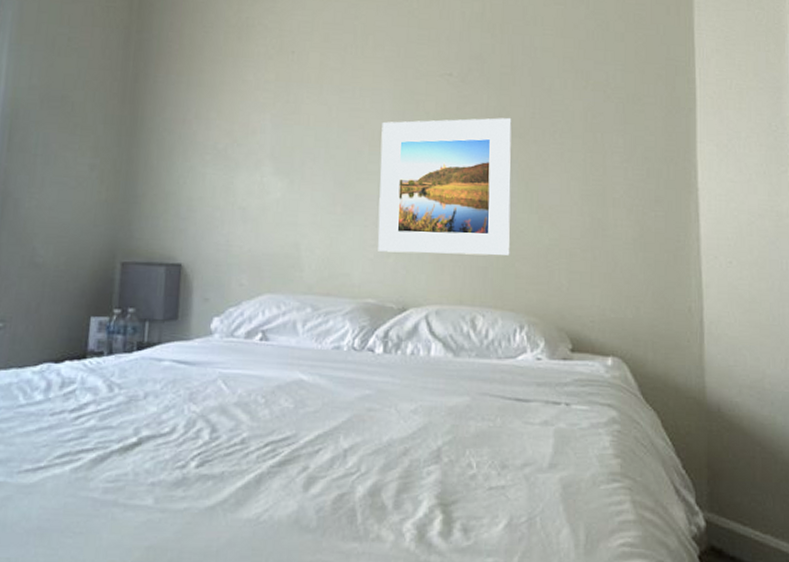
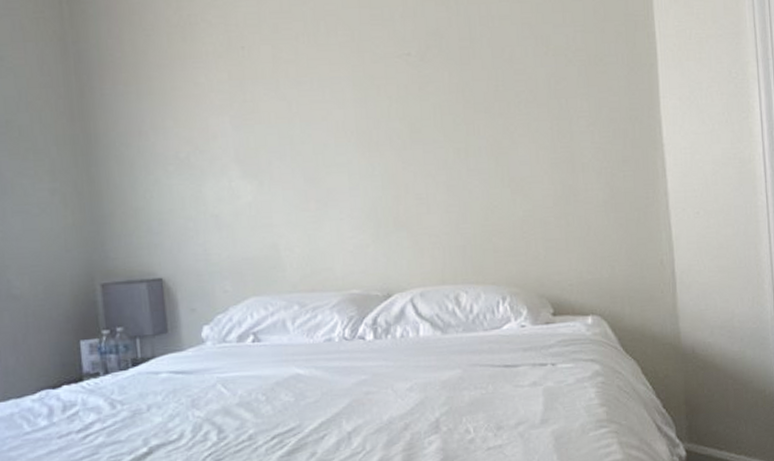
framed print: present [377,118,512,256] -> none [345,94,487,243]

